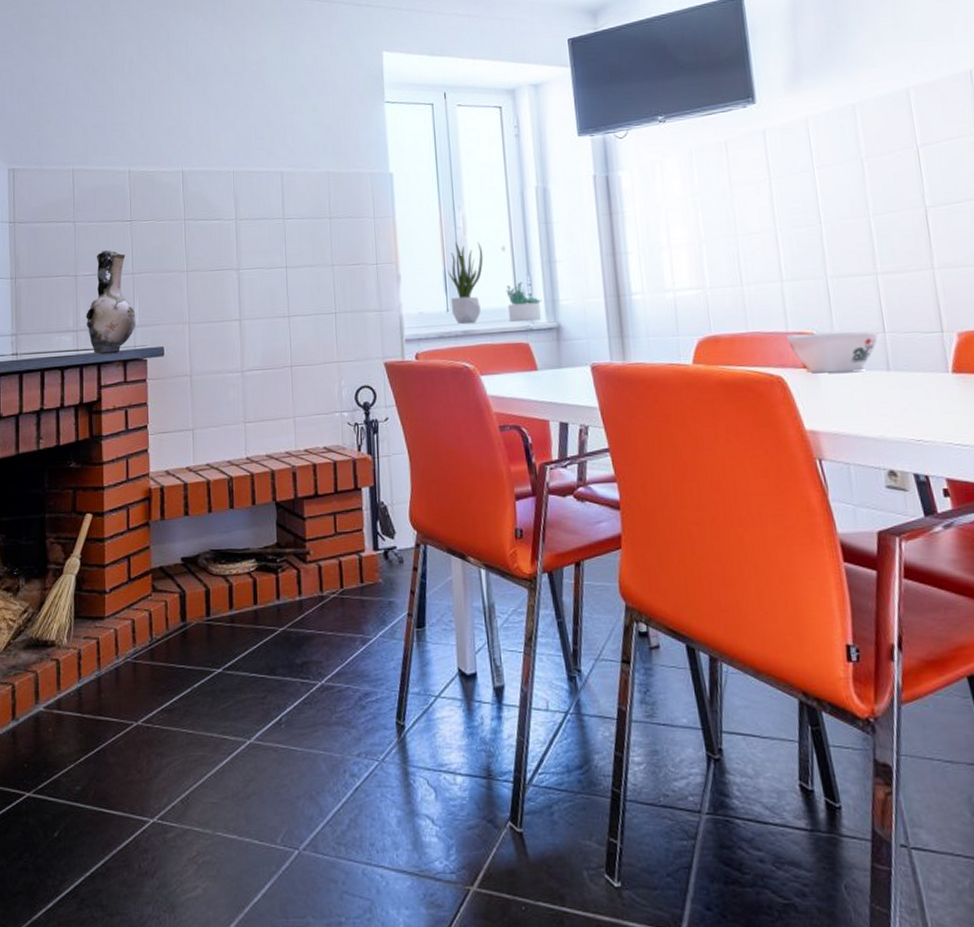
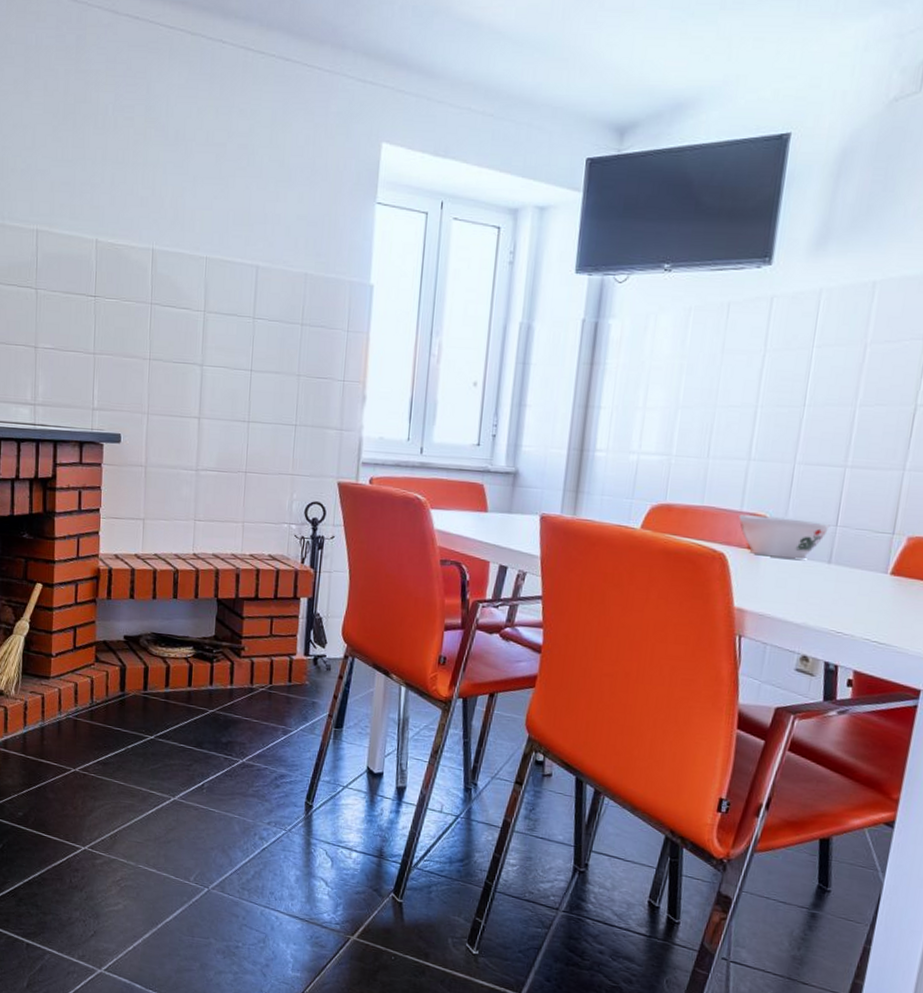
decorative vase: present [85,250,136,355] -> none [44,324,95,434]
potted plant: present [448,242,484,325] -> none [412,369,454,457]
succulent plant: present [506,282,542,322] -> none [468,421,505,464]

